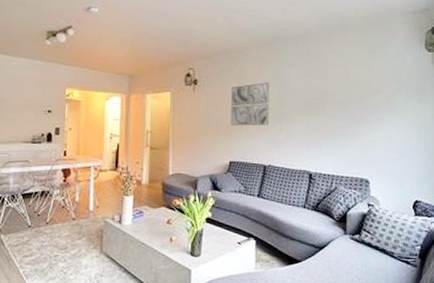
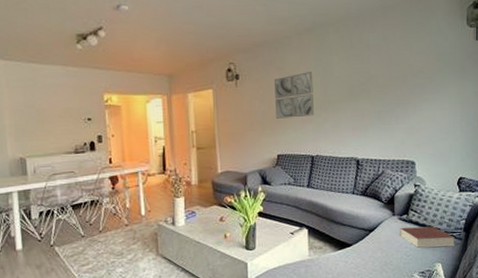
book: none [351,247,409,273] -> present [399,226,455,248]

